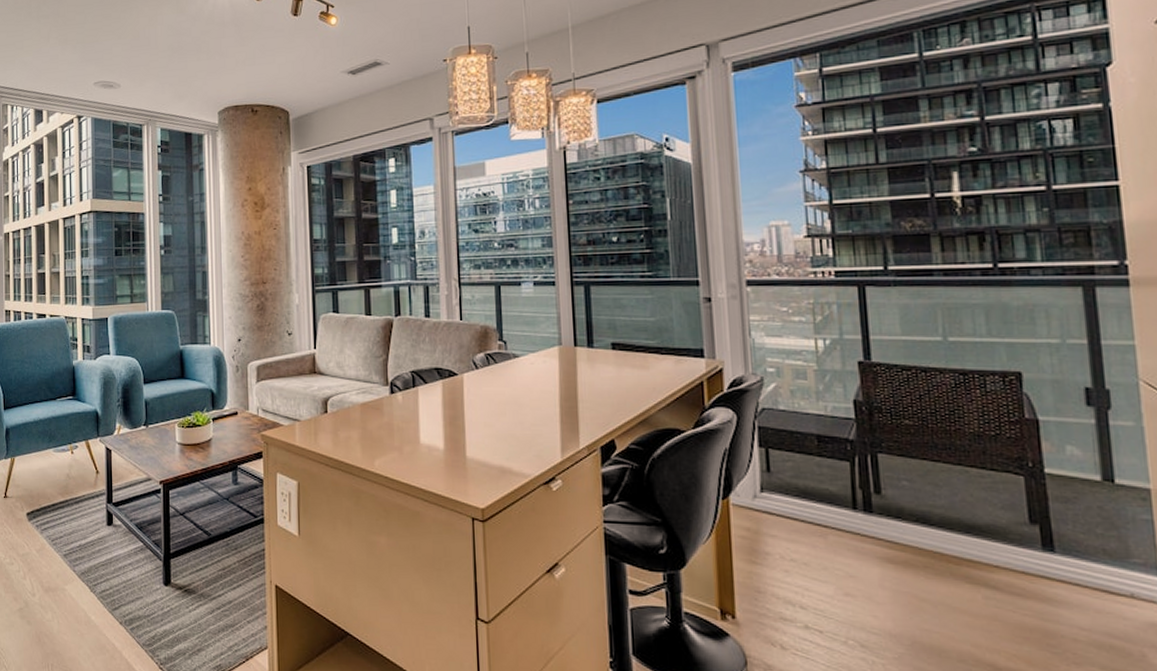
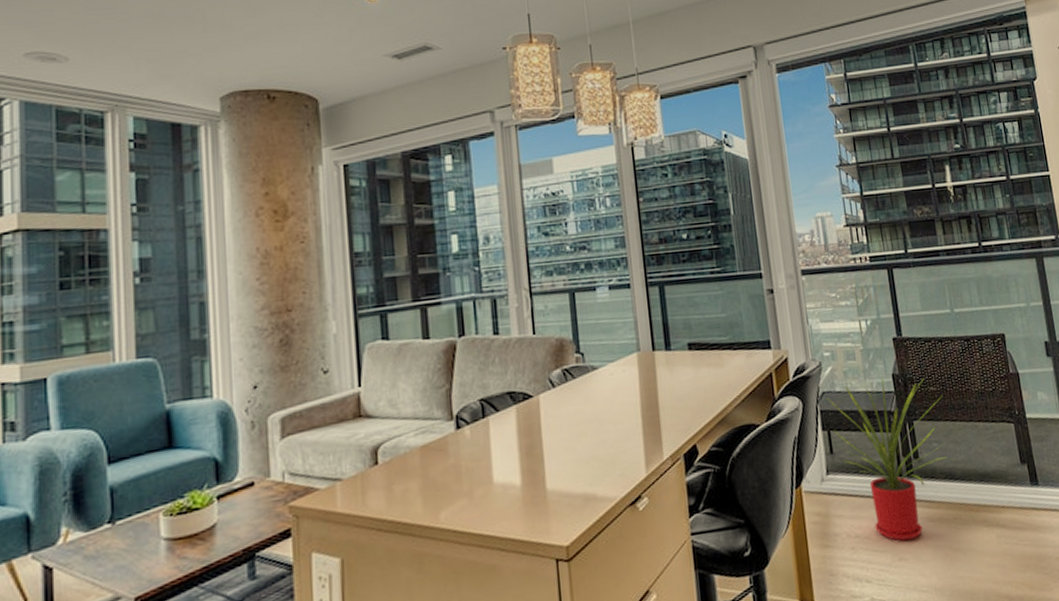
house plant: none [766,402,931,578] -> present [826,378,955,541]

